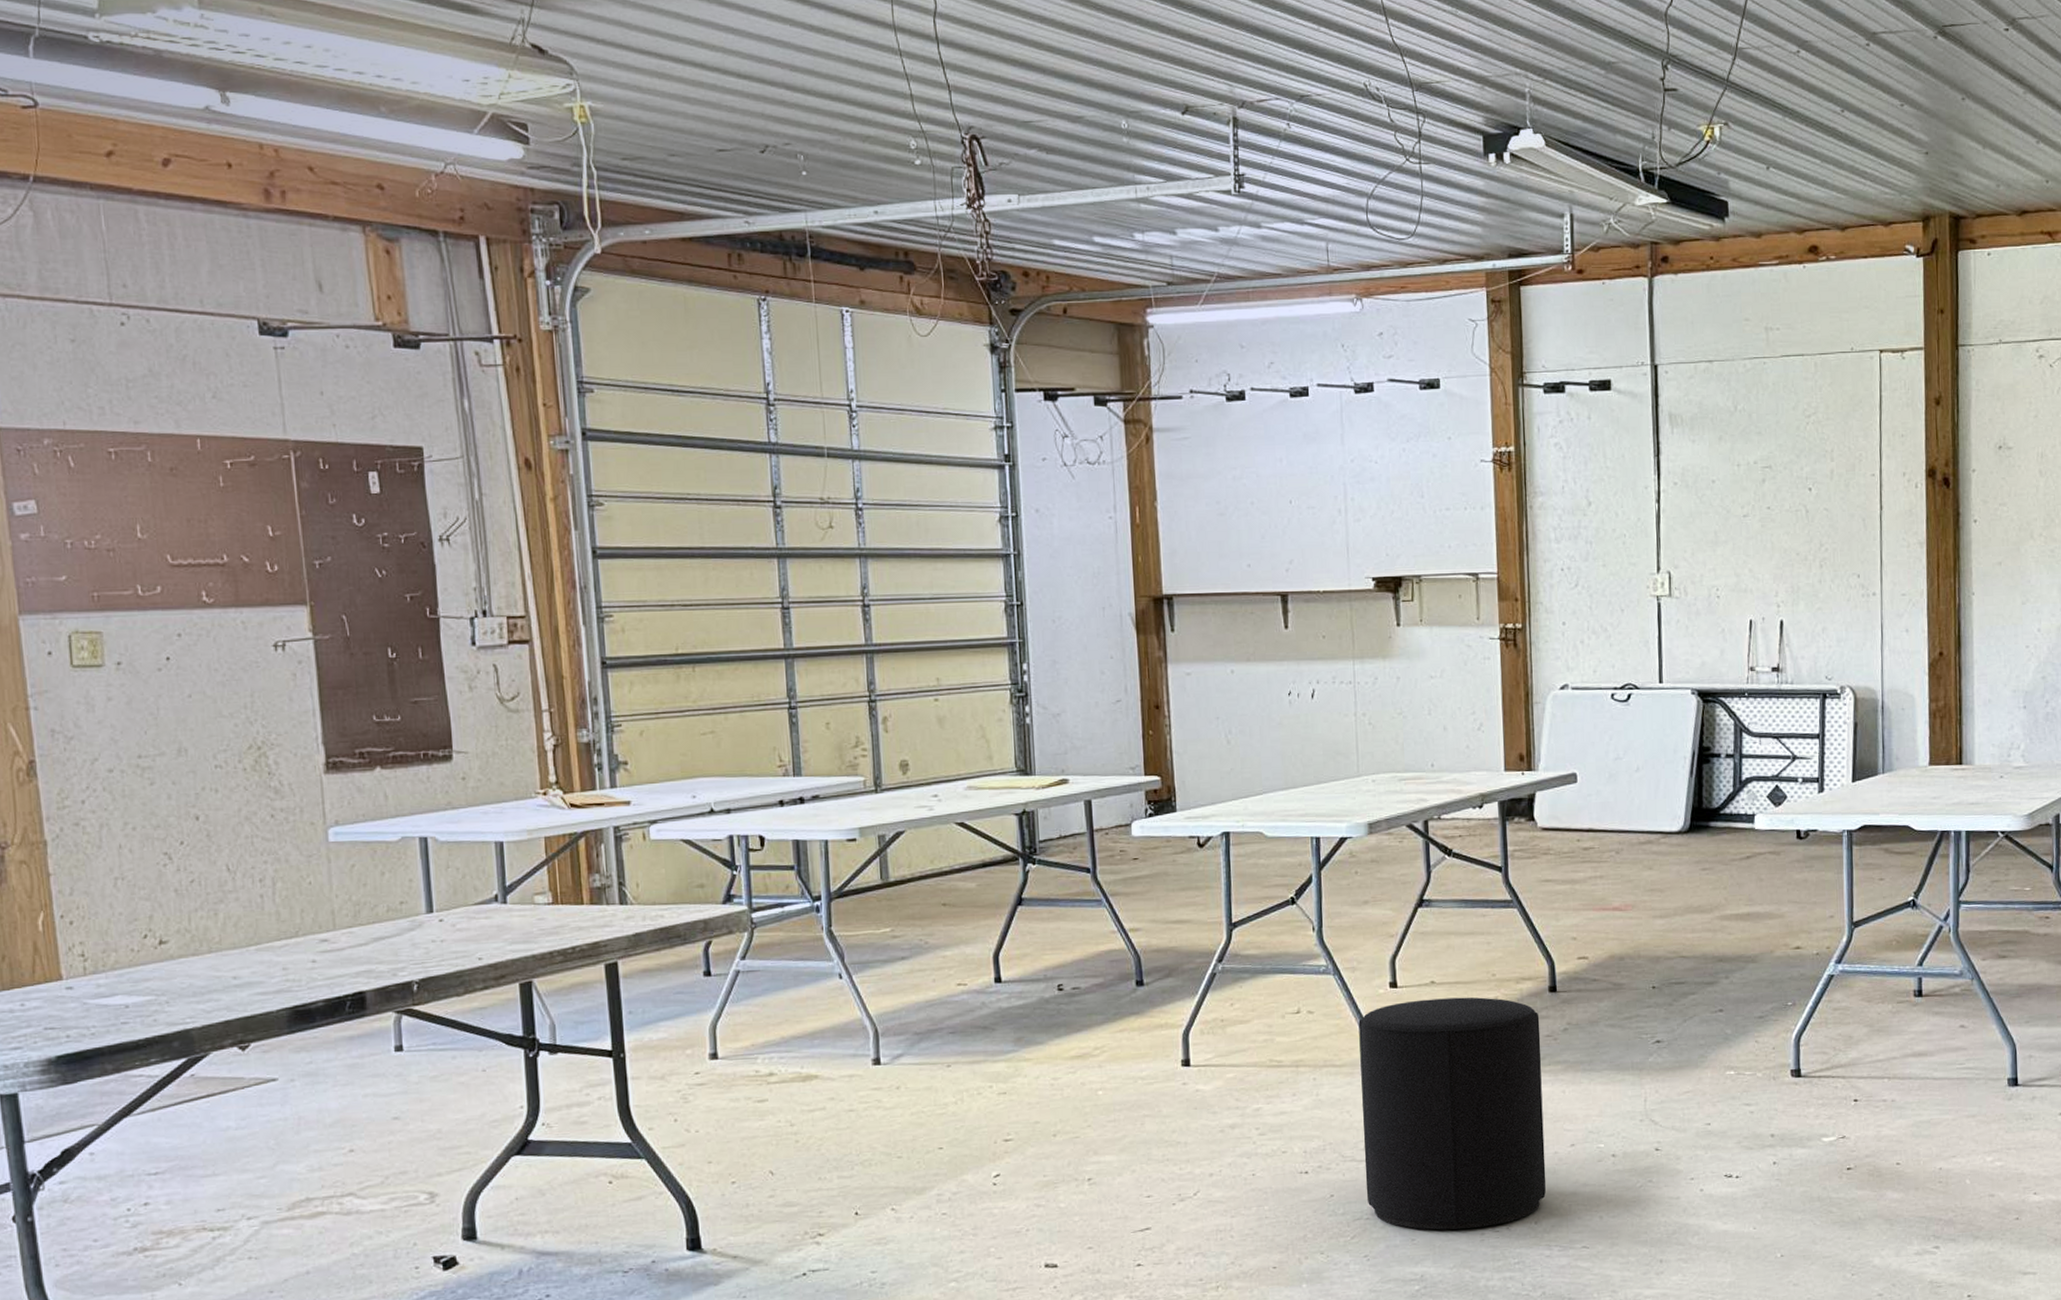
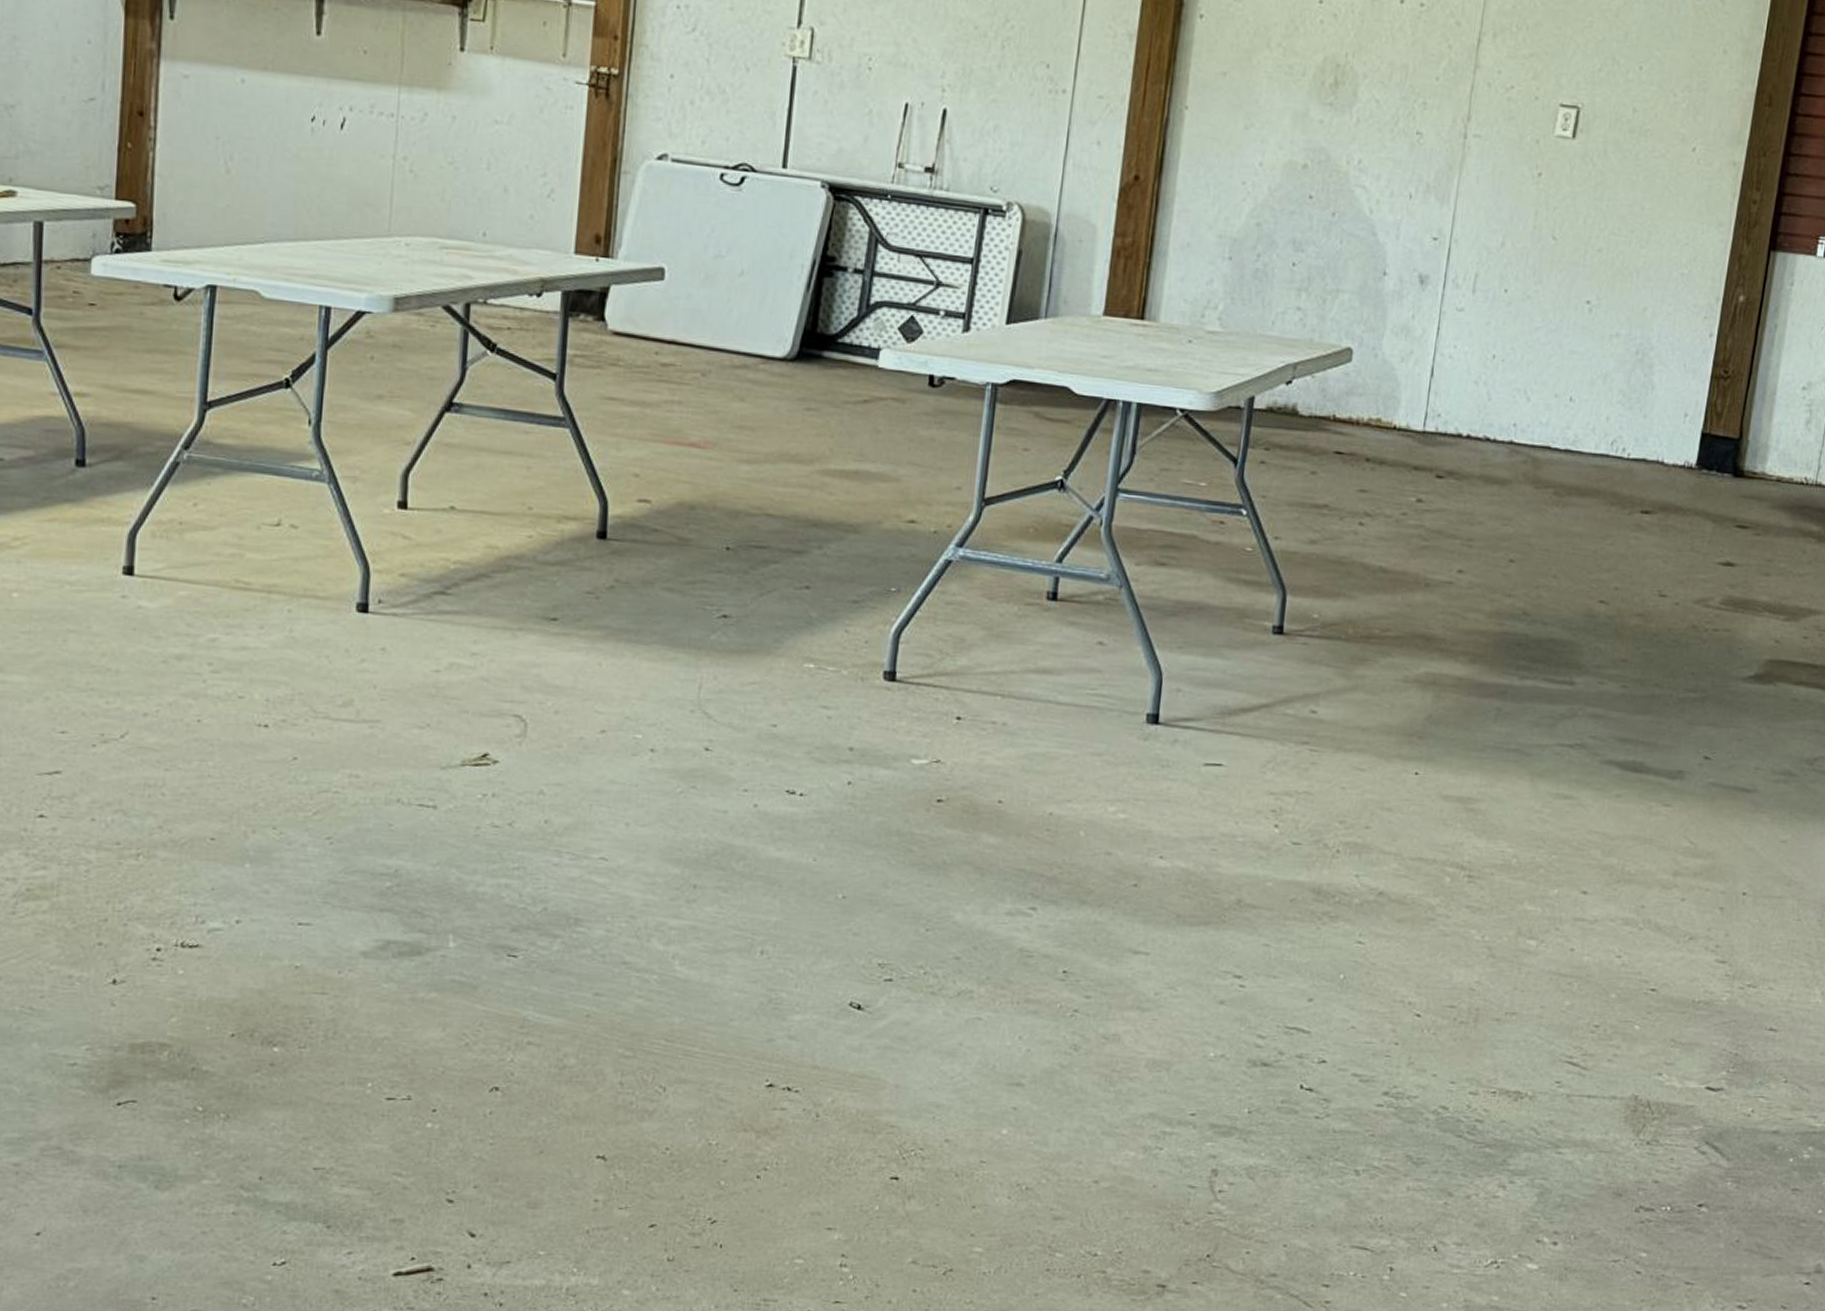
stool: present [1358,997,1547,1230] -> none [338,527,581,820]

